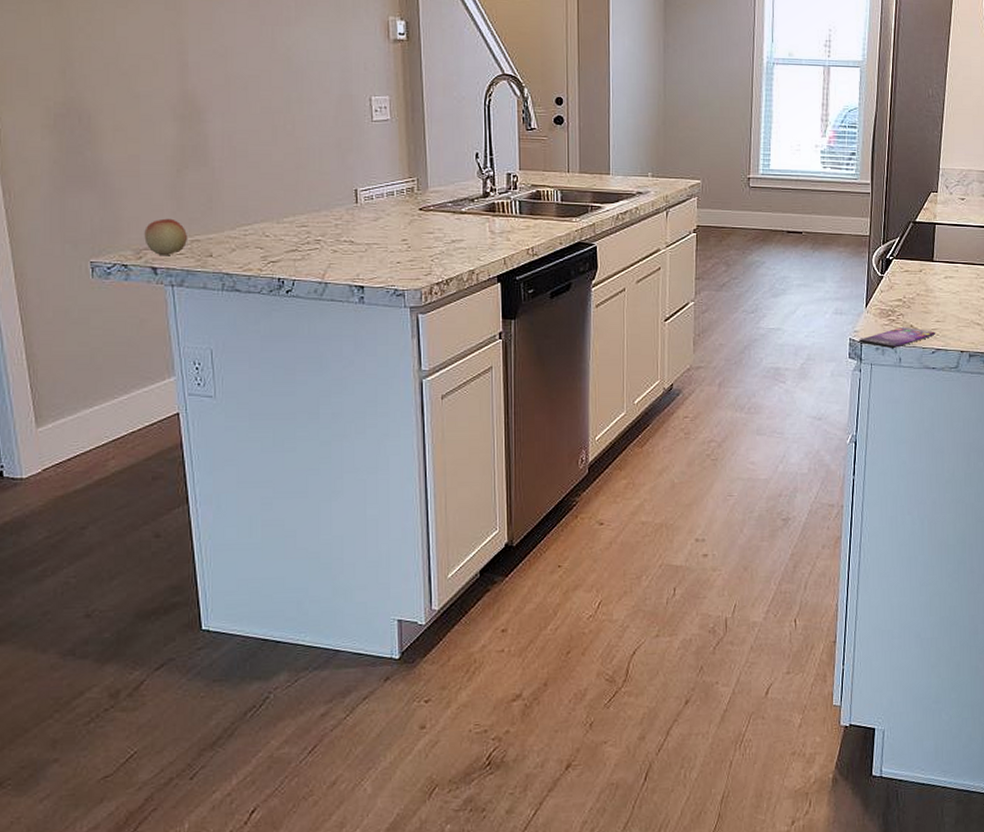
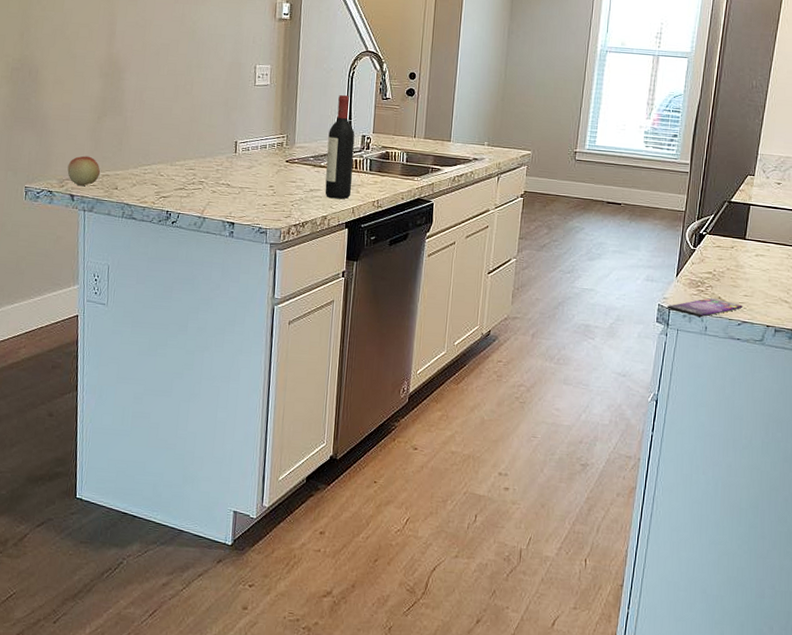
wine bottle: none [467,128,501,249] -> present [325,95,355,199]

